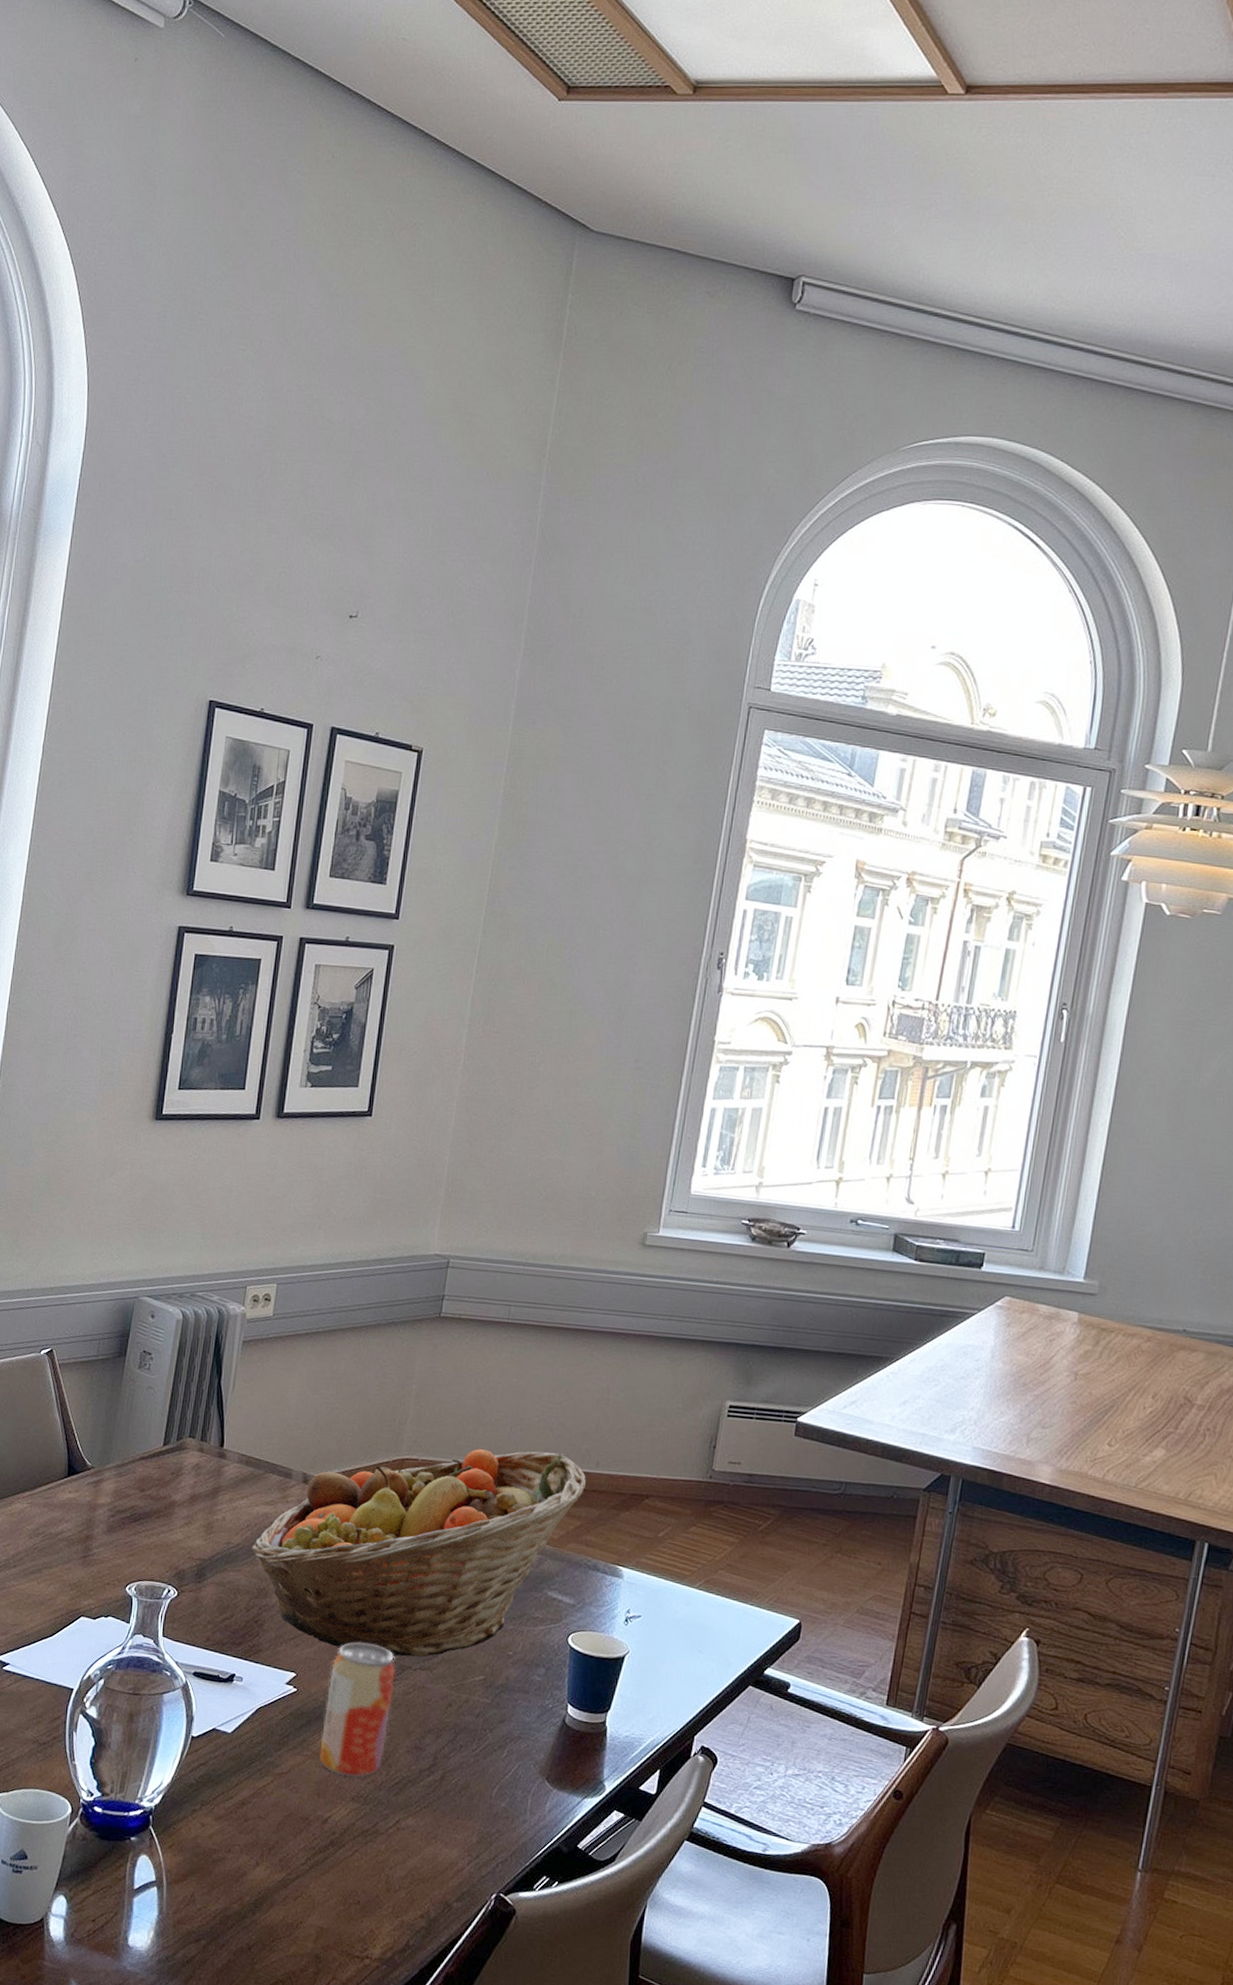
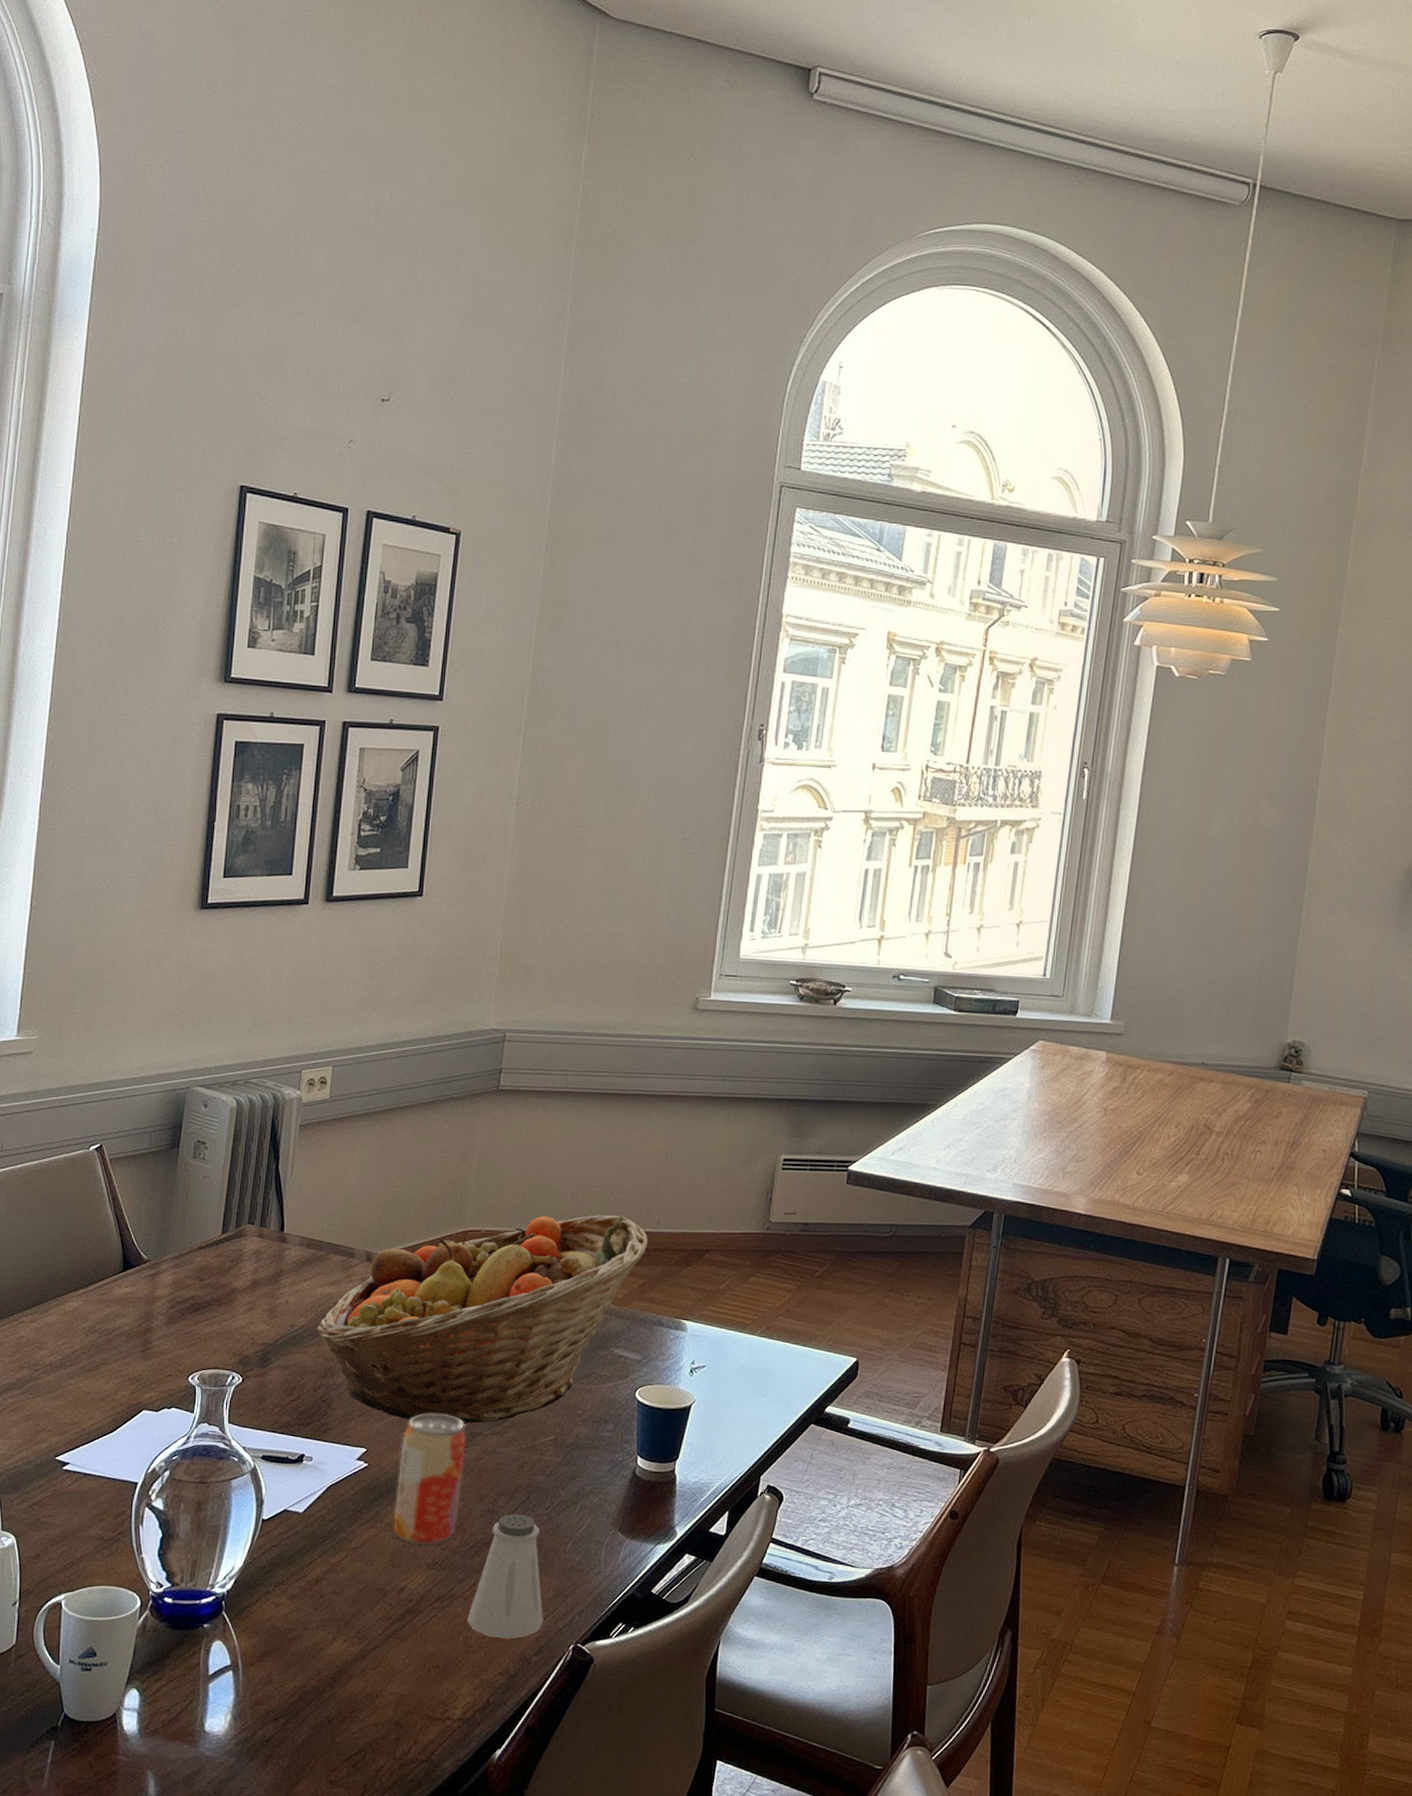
saltshaker: none [389,1752,466,1882] -> present [467,1514,543,1639]

